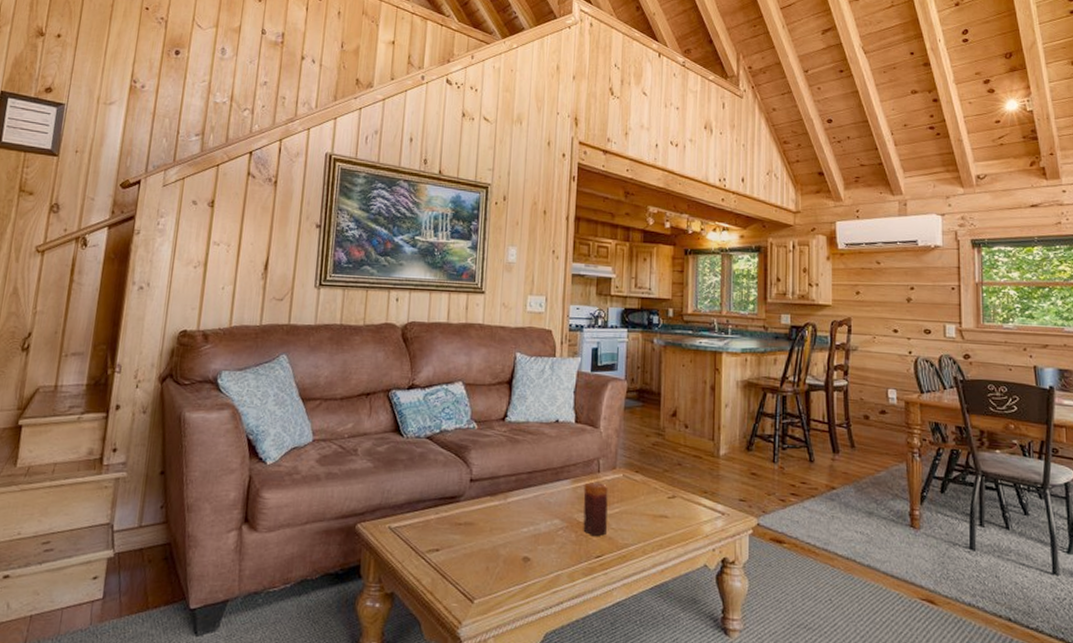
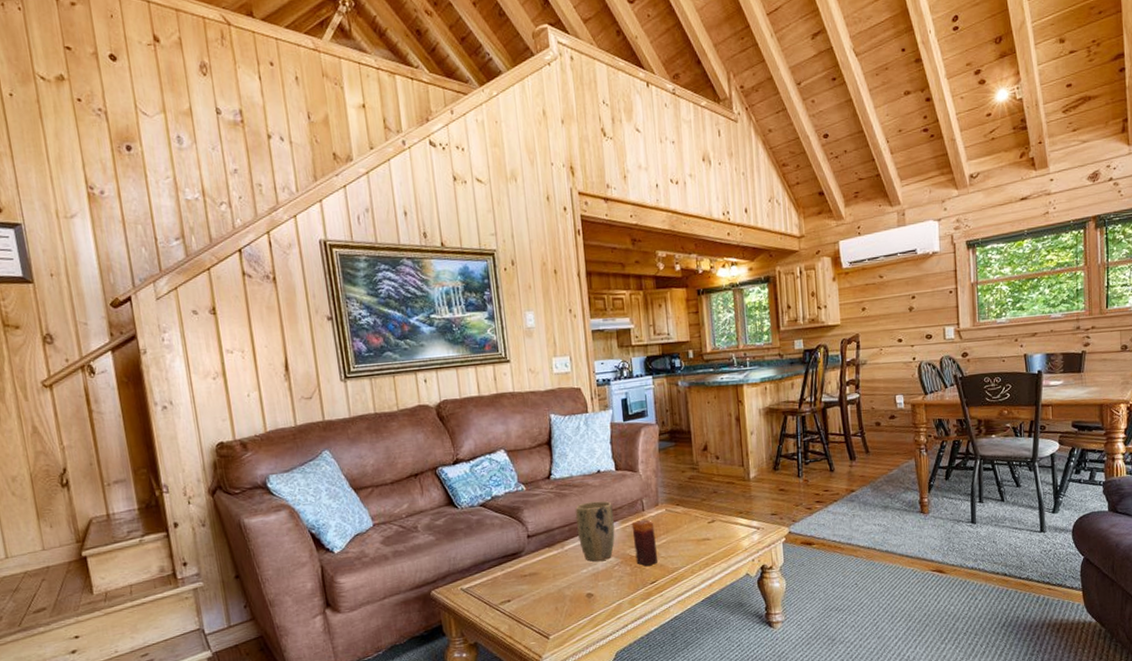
plant pot: none [524,453,566,521] -> present [575,501,615,562]

